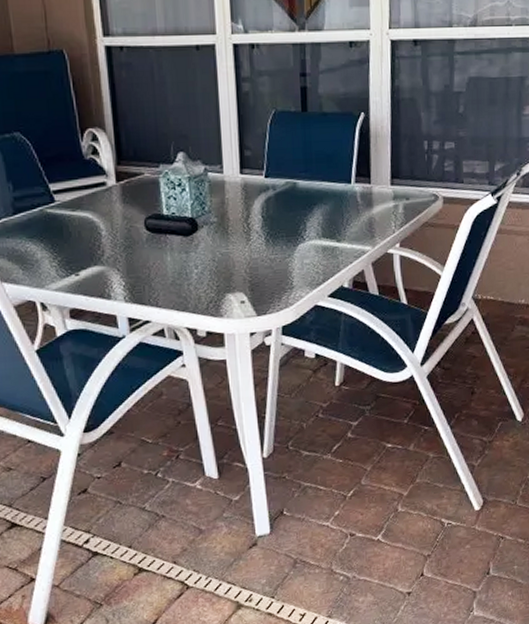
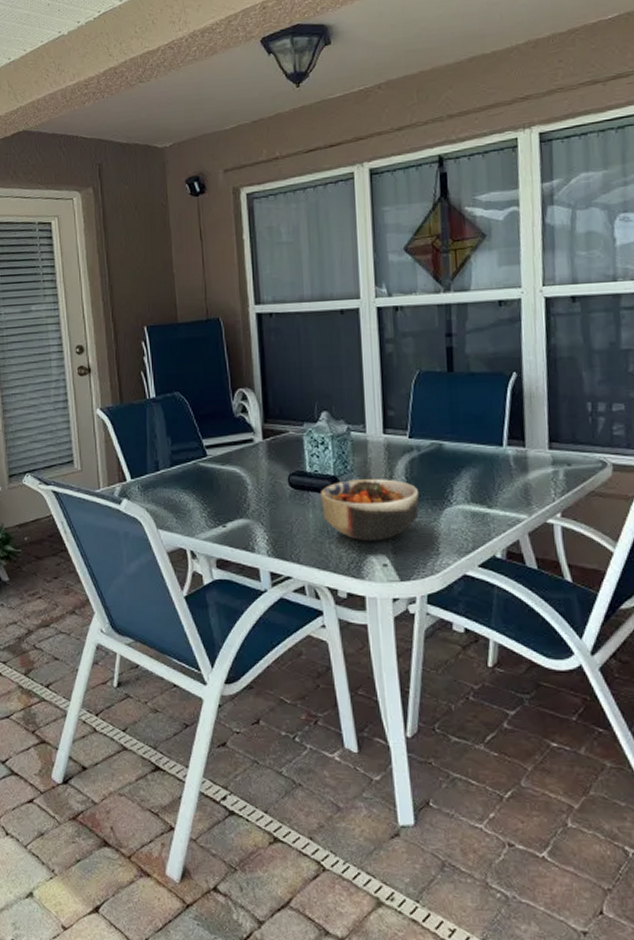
bowl: none [177,218,274,281] -> present [319,479,419,542]

